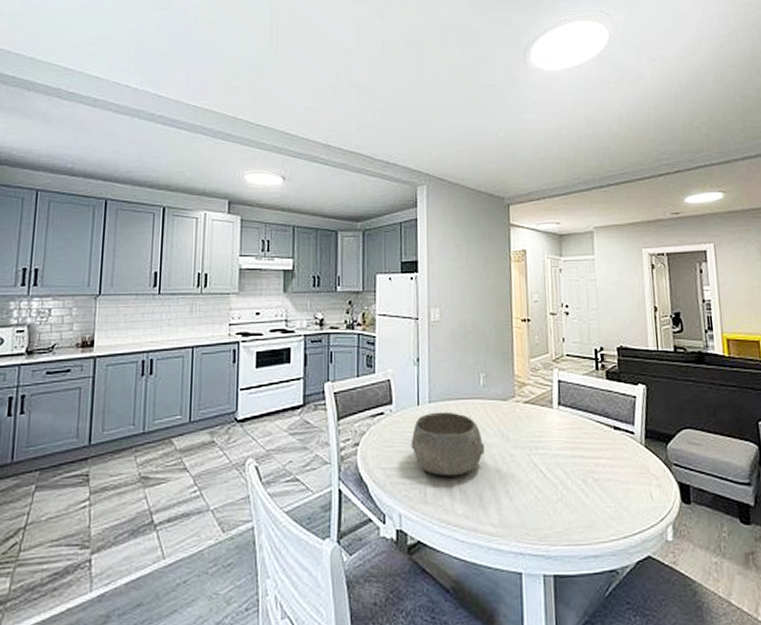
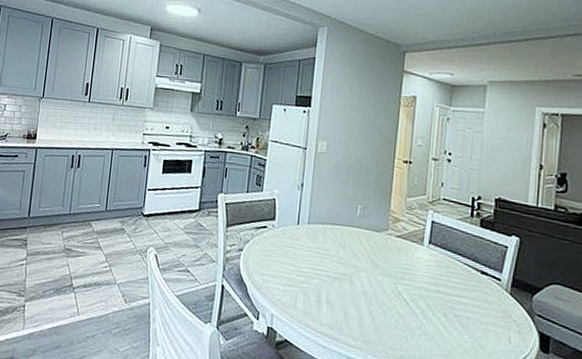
bowl: present [411,411,485,477] -> none [287,232,355,291]

